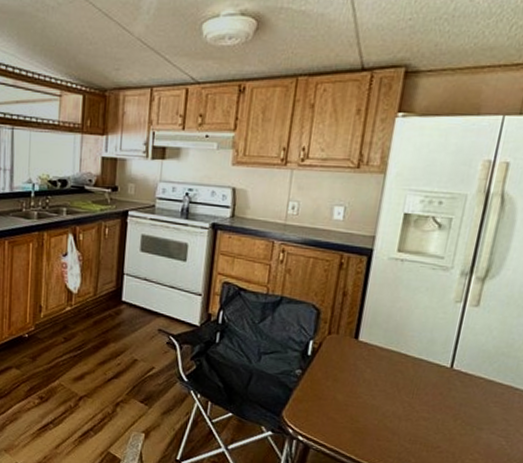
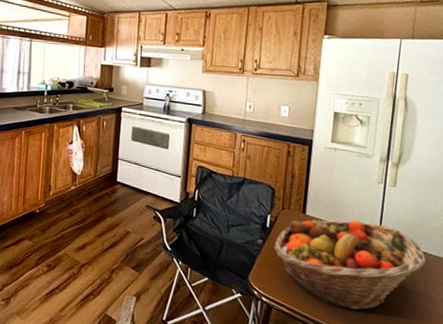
fruit basket: none [315,347,511,452] -> present [273,220,427,310]

